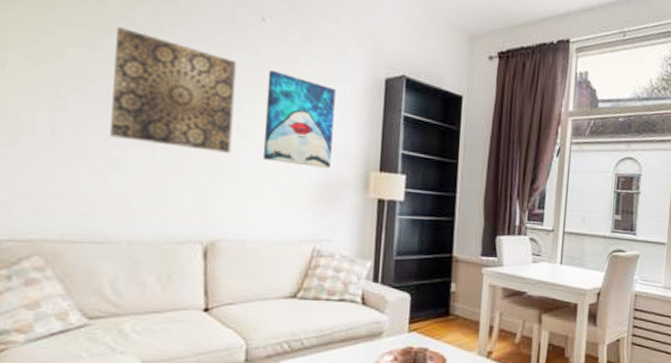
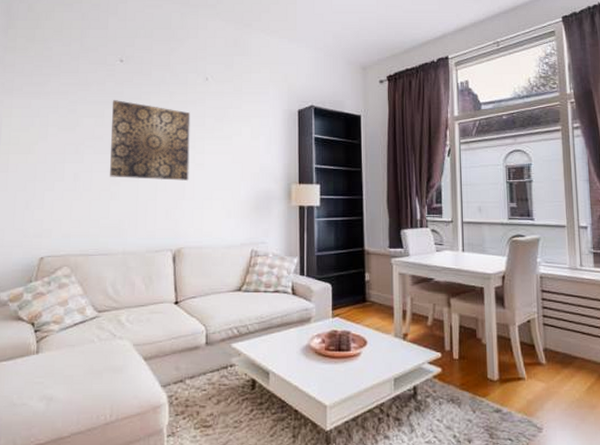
wall art: present [262,69,336,169] -> none [211,115,261,185]

